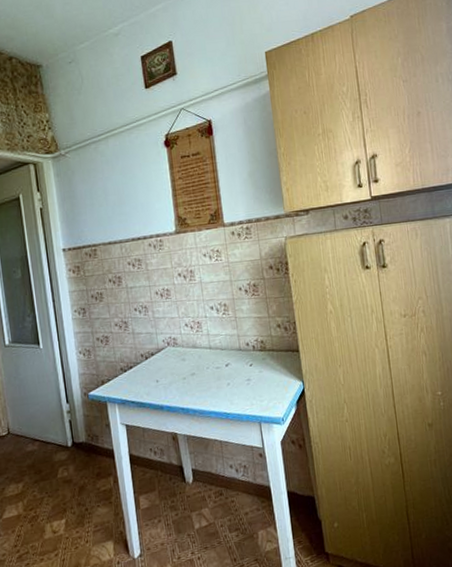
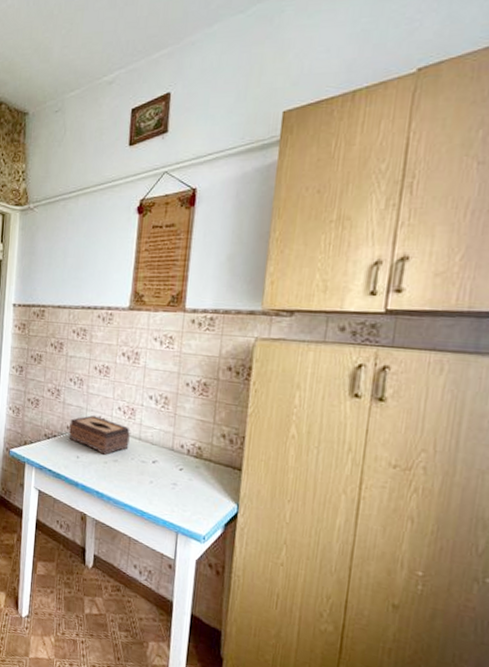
tissue box: none [143,337,202,372] -> present [69,415,130,455]

